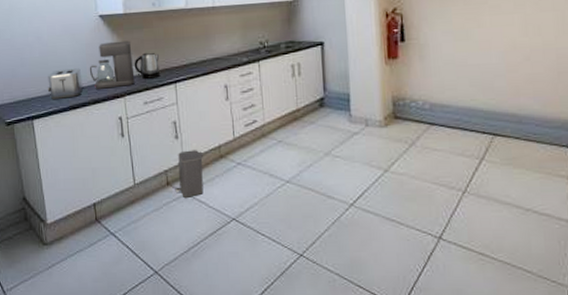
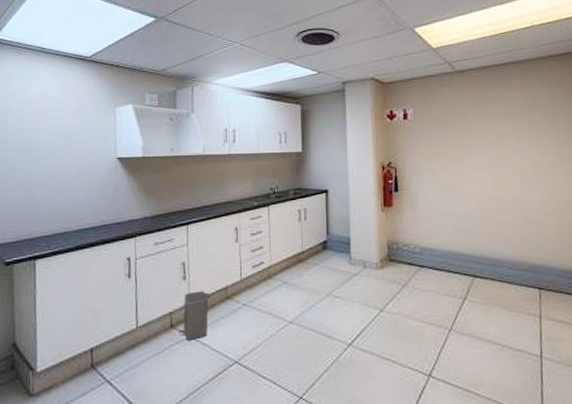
toaster: present [47,68,83,100] -> none [55,208,93,240]
coffee maker: present [89,40,135,90] -> none [101,183,148,231]
kettle: present [134,52,160,79] -> none [148,194,173,220]

